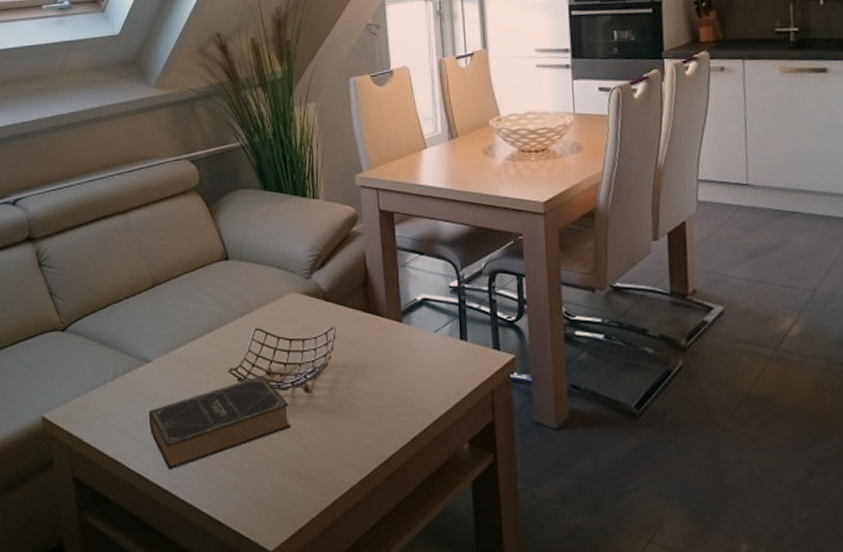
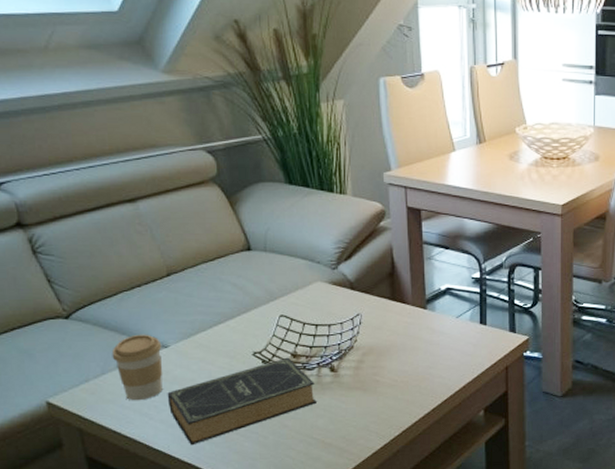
coffee cup: none [100,348,145,419] -> present [111,334,163,401]

